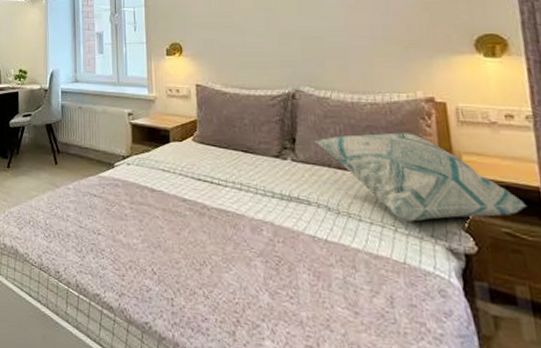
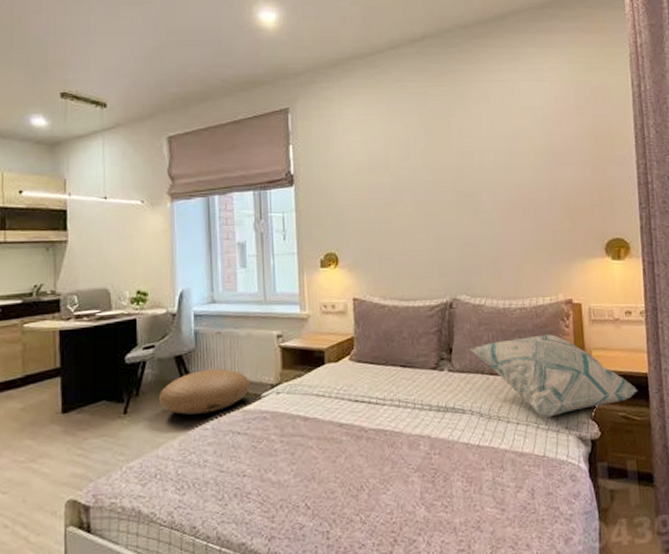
pouf: none [34,138,106,175] -> present [159,369,251,415]

